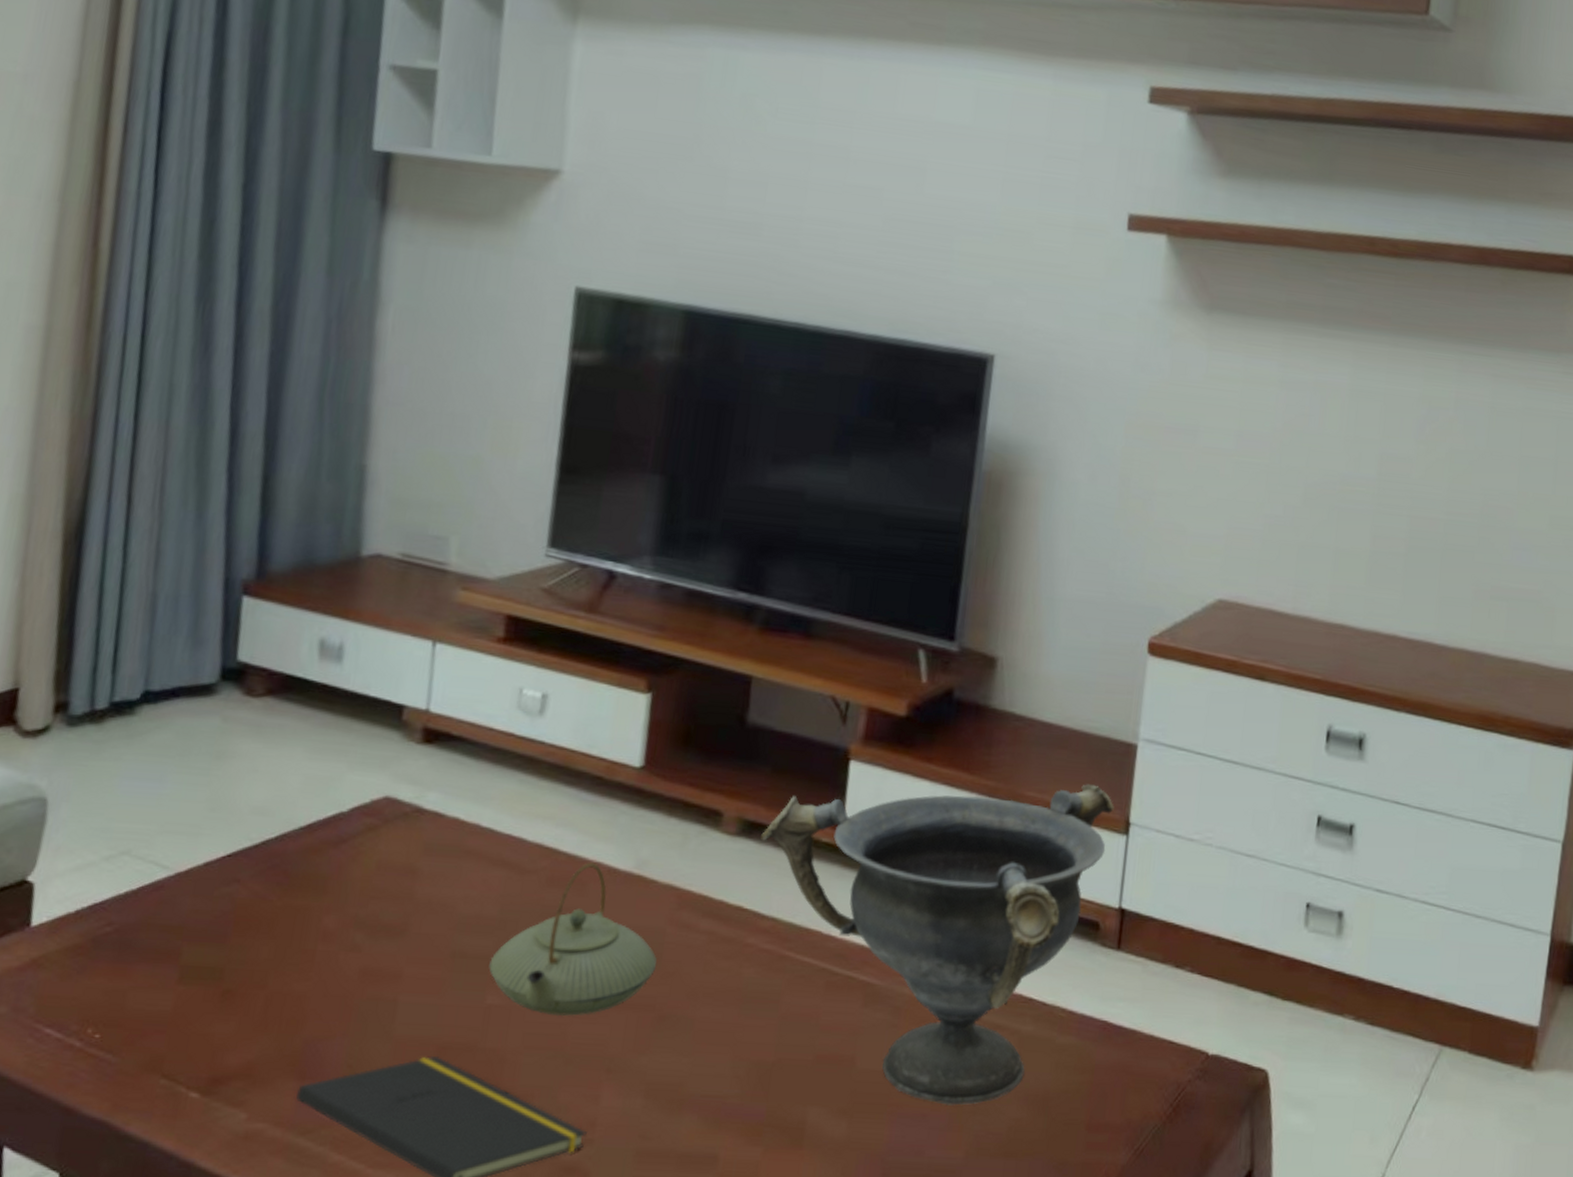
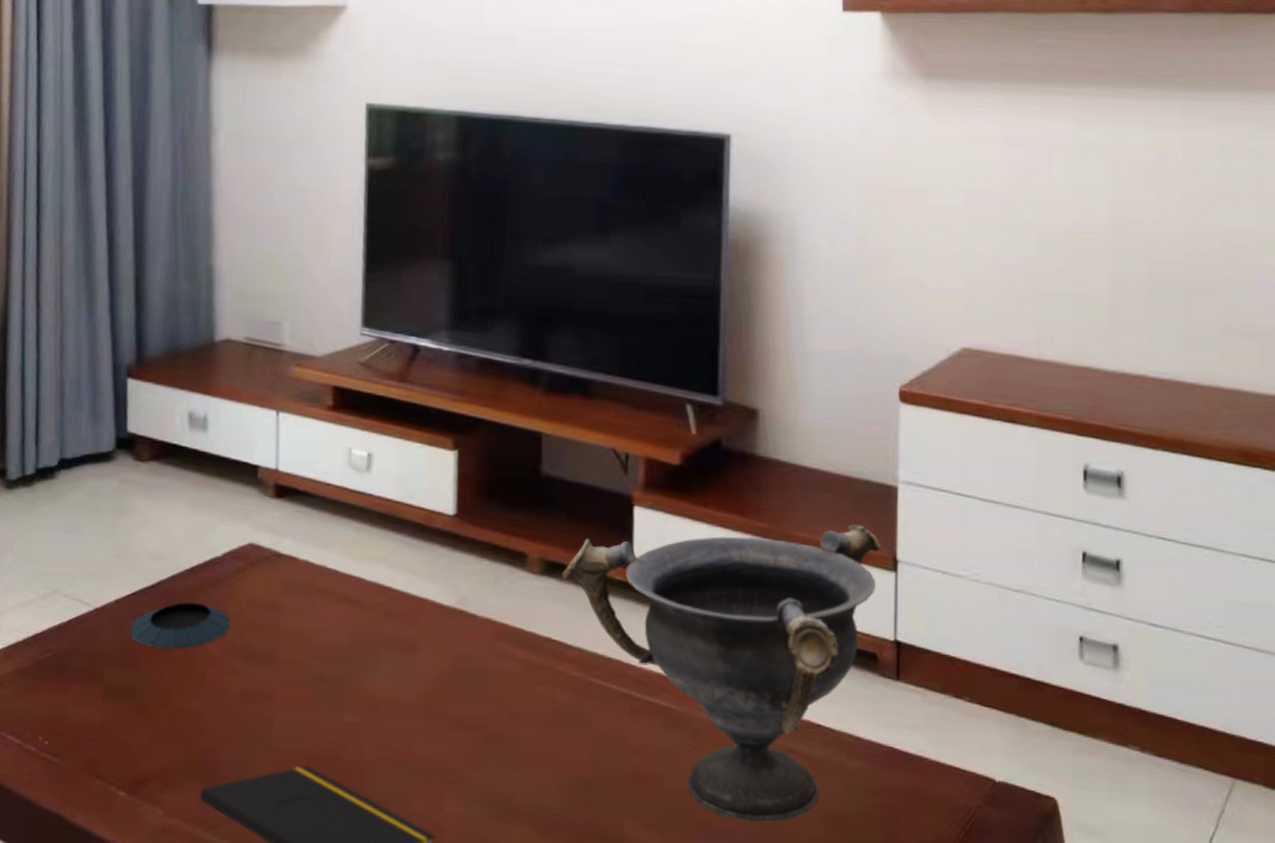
saucer: none [220,865,354,922] -> present [129,602,231,650]
teapot: present [489,862,657,1016] -> none [343,598,482,733]

